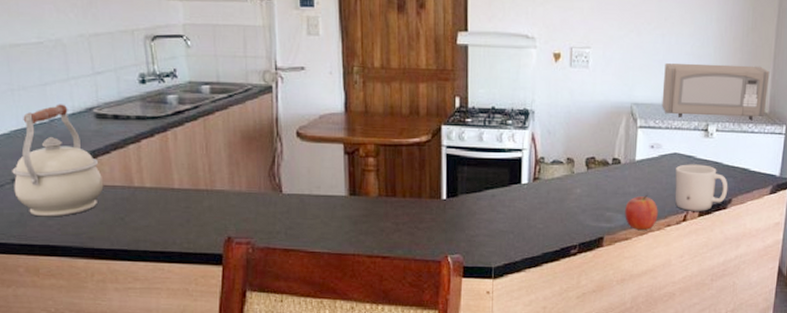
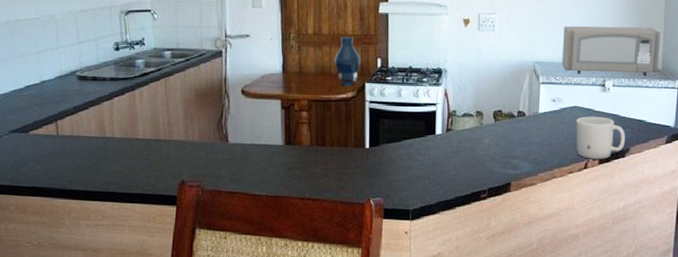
kettle: present [12,104,104,217] -> none [10,68,82,163]
vase: none [406,71,436,128] -> present [335,36,361,86]
fruit: present [625,195,658,230] -> none [530,145,561,176]

